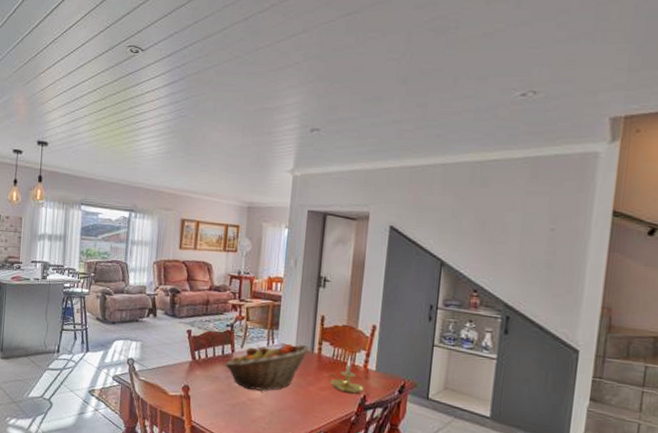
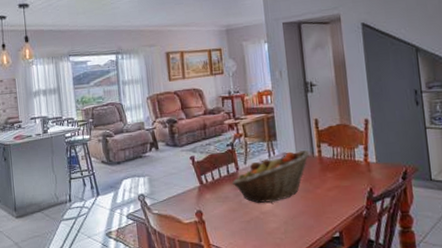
candle holder: present [327,356,364,394] -> none [331,152,369,189]

